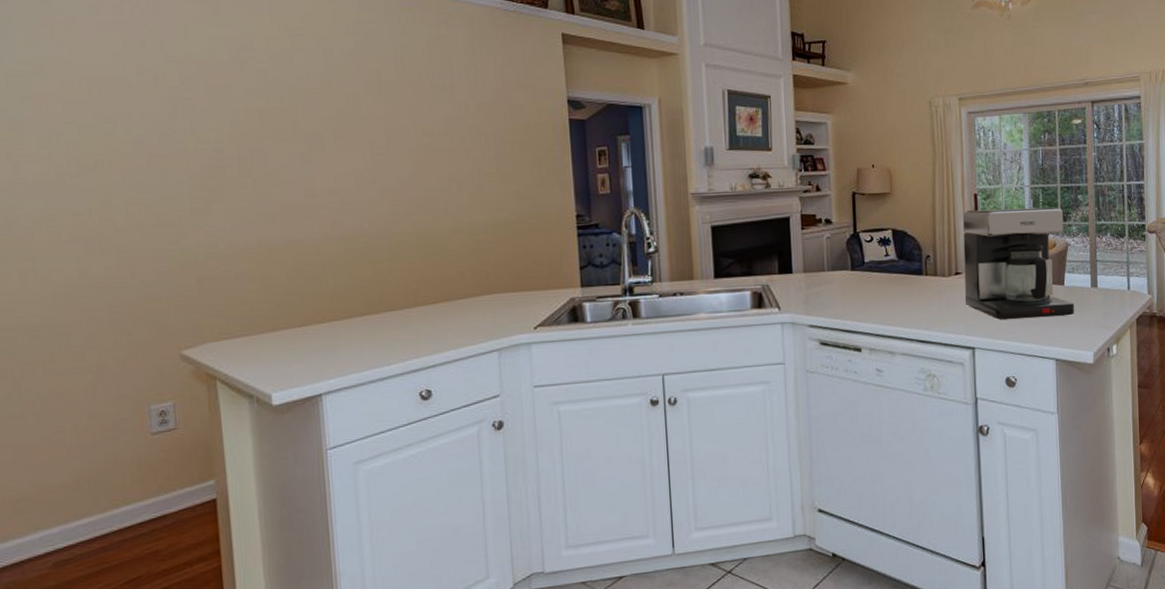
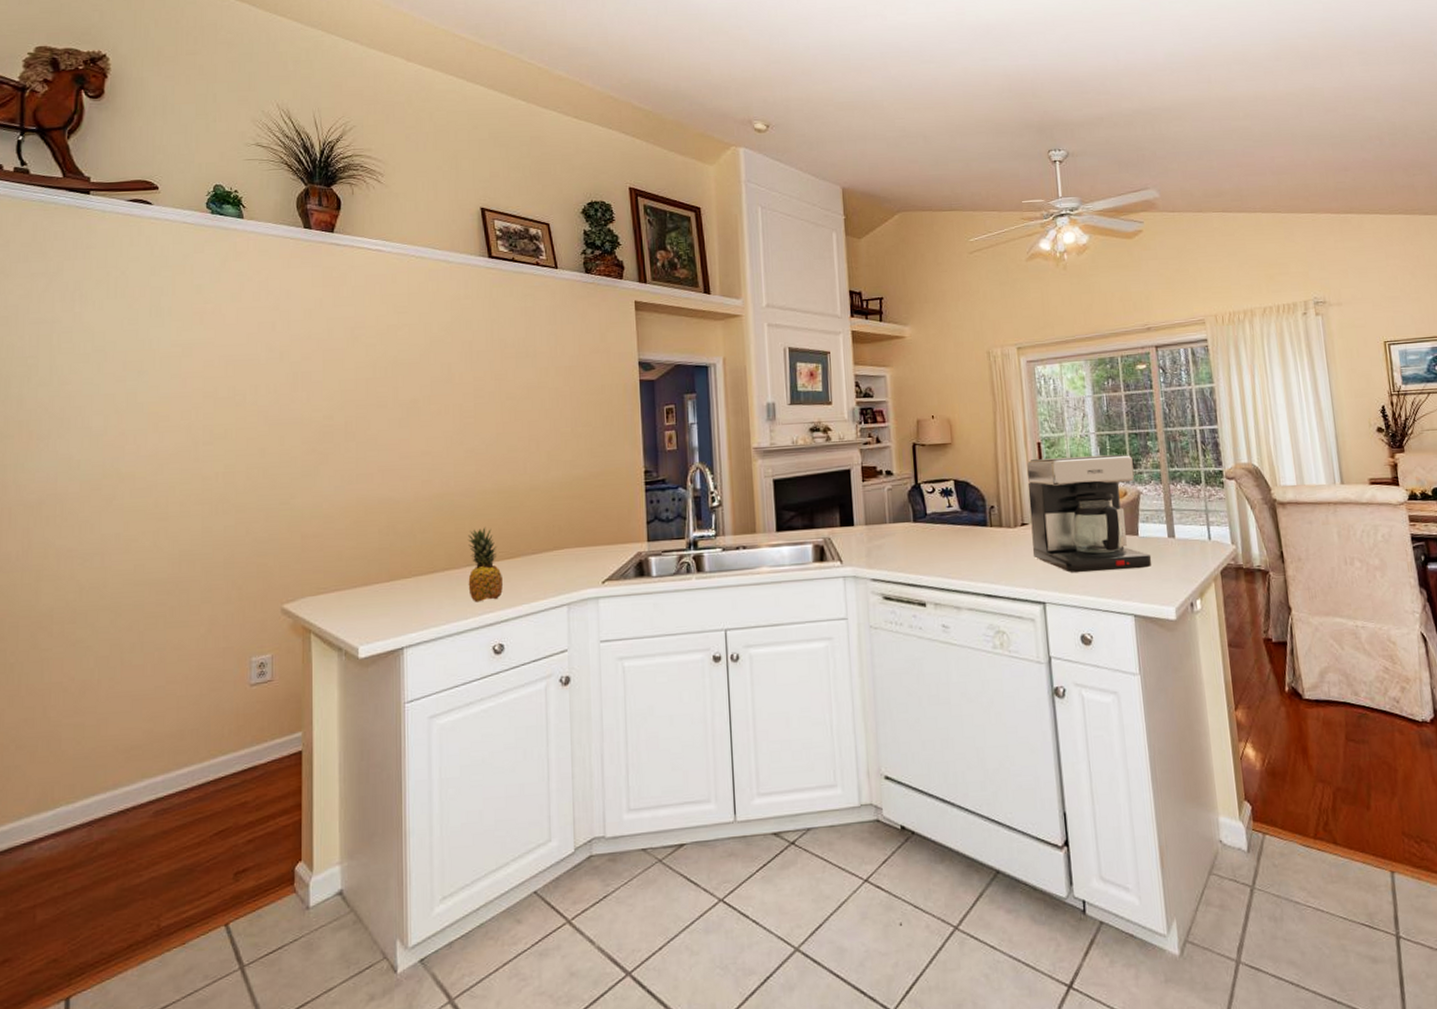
fruit: none [386,271,428,348] -> present [467,527,503,603]

